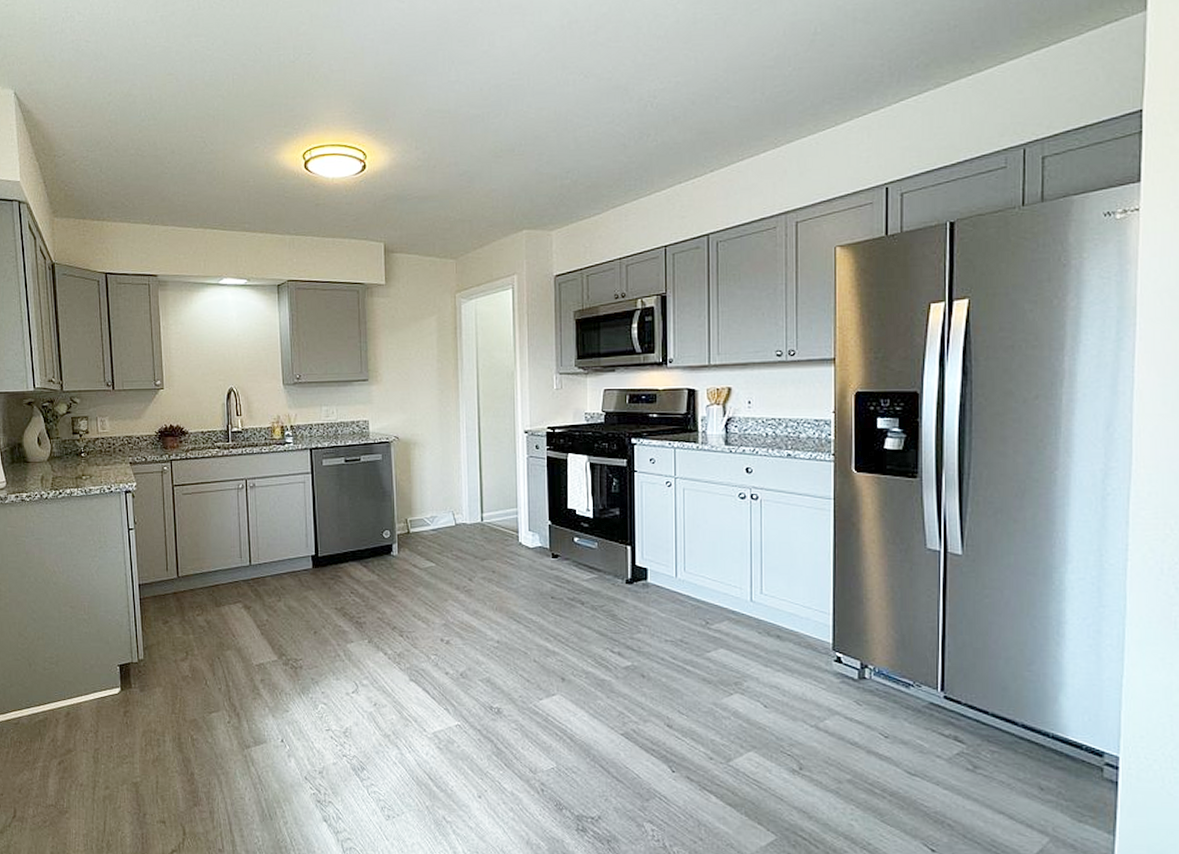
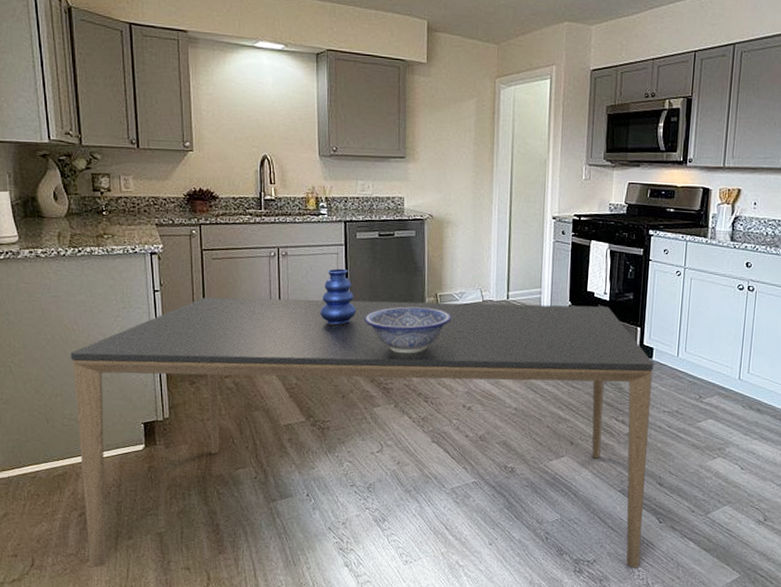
dining table: none [51,525,652,827] -> present [70,297,654,568]
vase: none [288,497,325,557] -> present [320,268,356,325]
decorative bowl: none [334,534,423,585] -> present [364,306,451,354]

